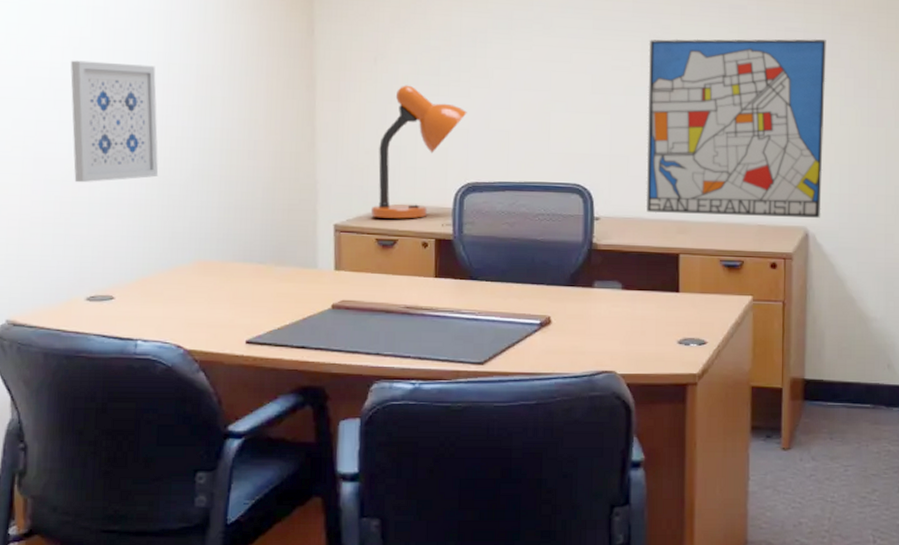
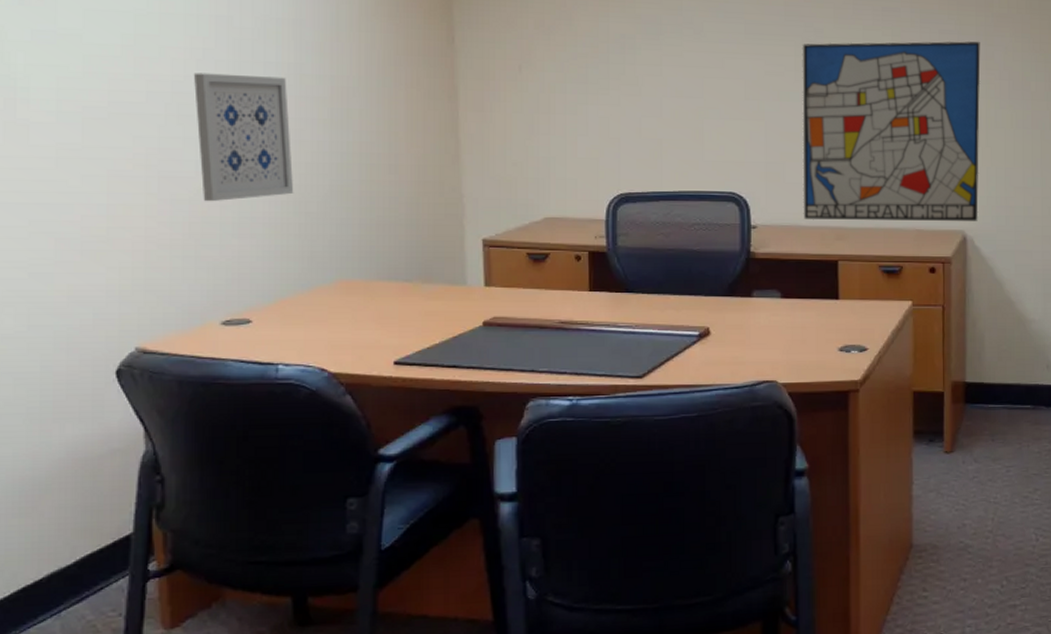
desk lamp: present [370,85,467,219] -> none [520,93,618,232]

